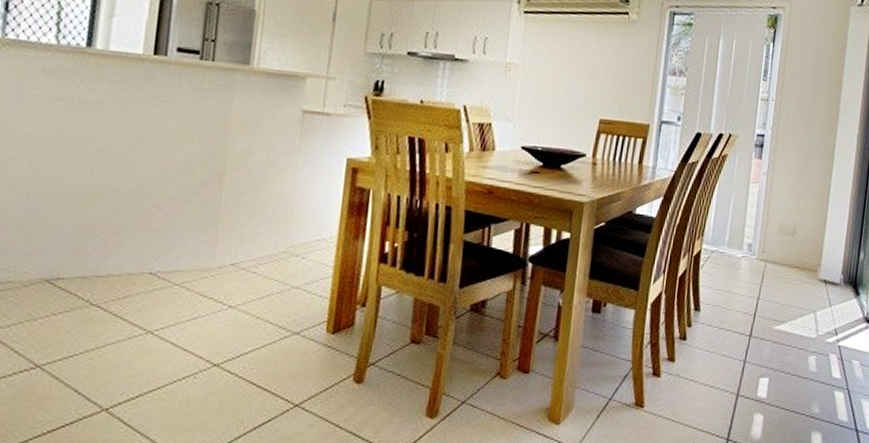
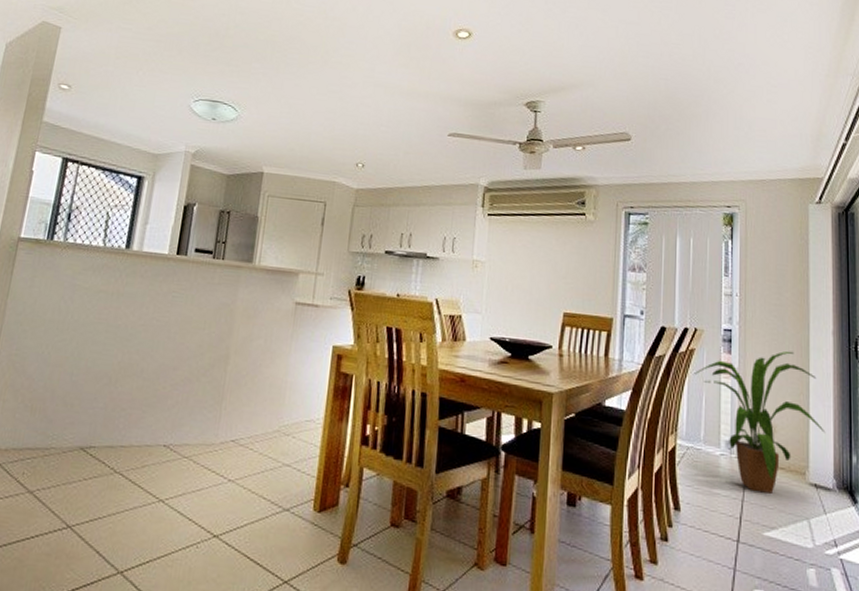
house plant: none [724,155,840,291] -> present [694,351,826,494]

